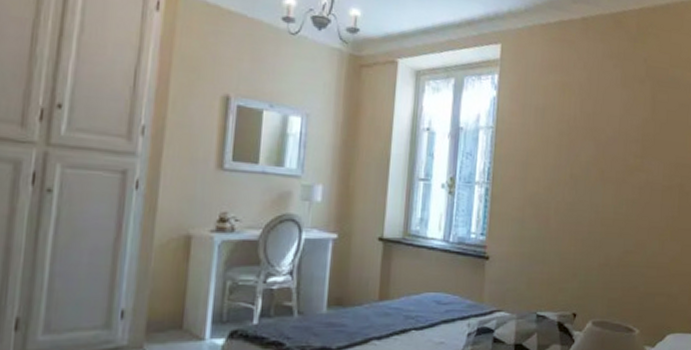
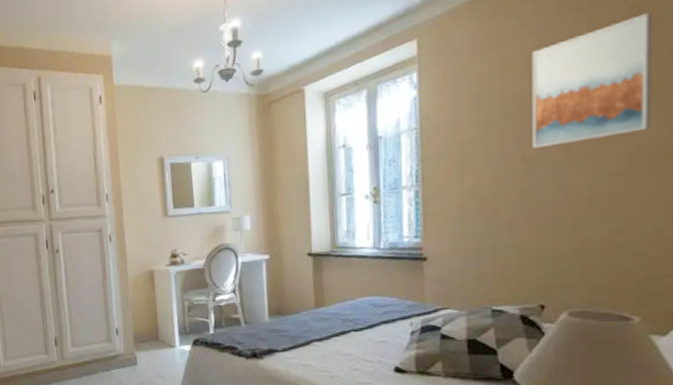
wall art: none [578,74,660,170] -> present [532,12,652,149]

